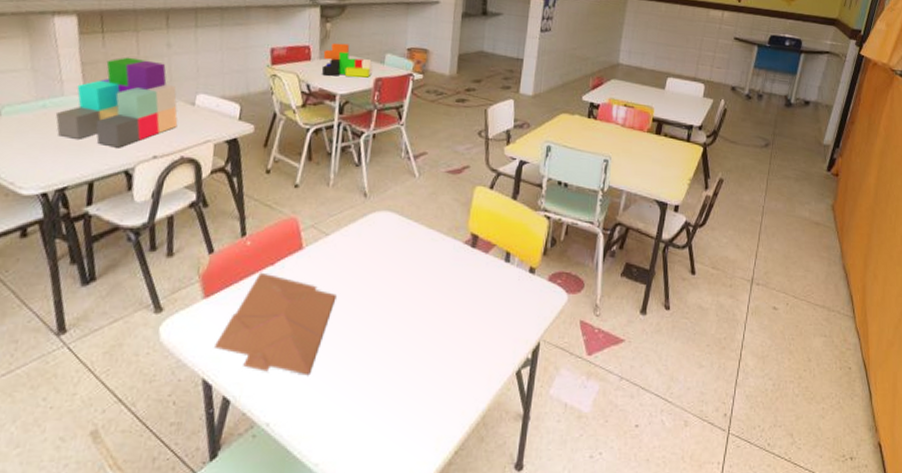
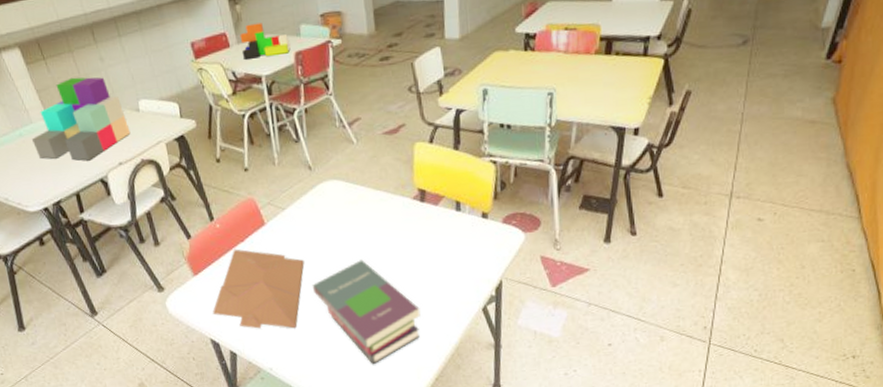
books: none [339,302,452,429] -> present [312,260,421,365]

